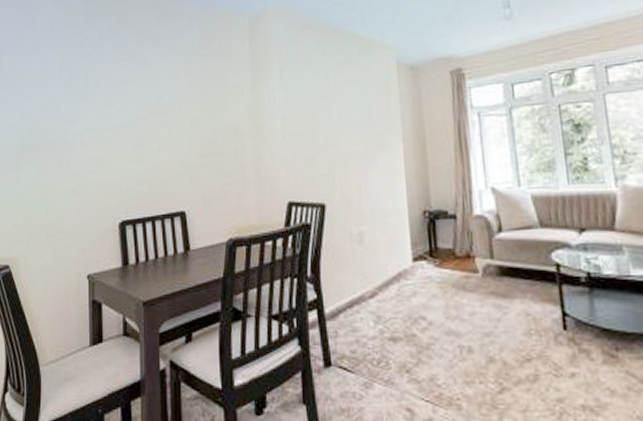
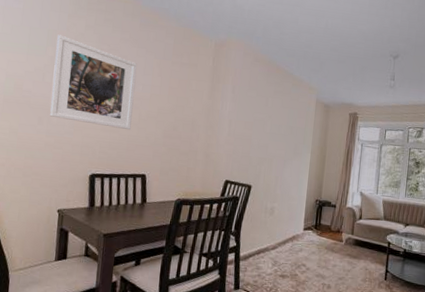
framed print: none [69,53,161,156] -> present [50,34,138,130]

